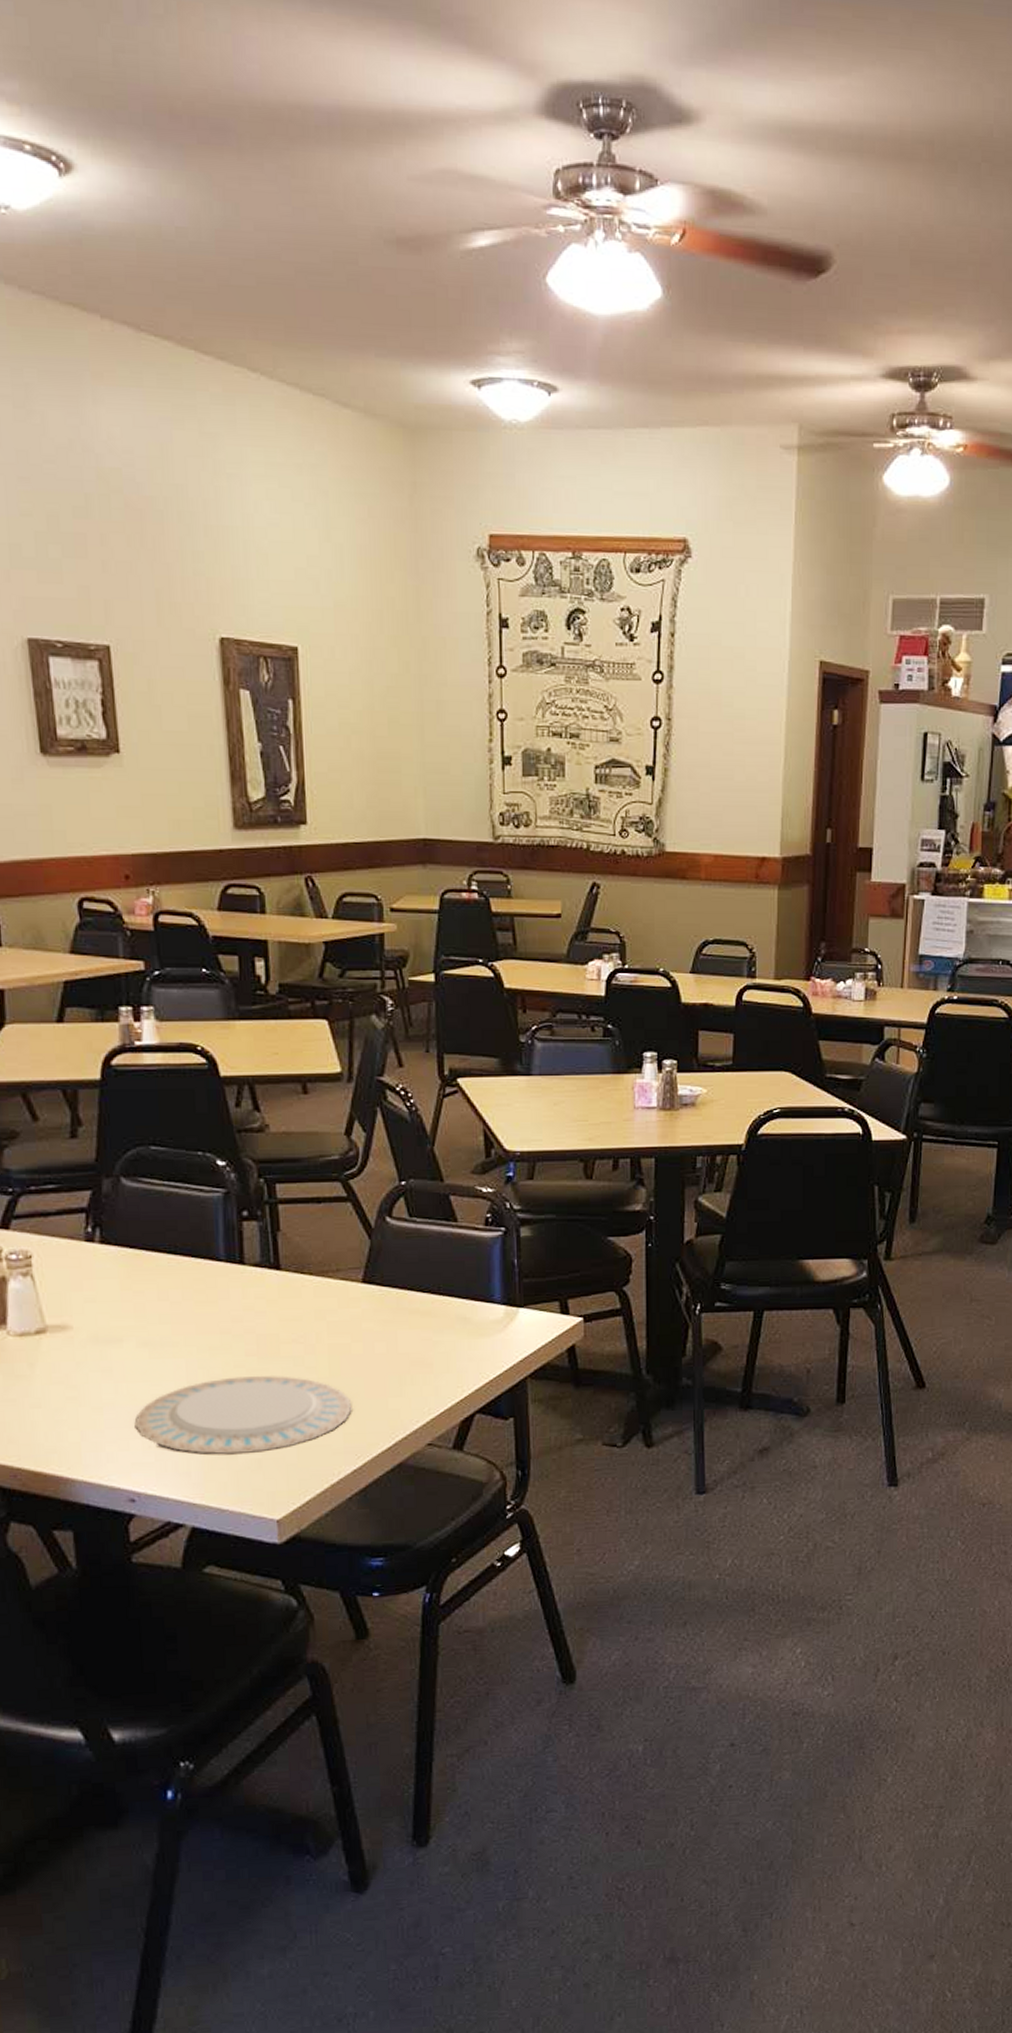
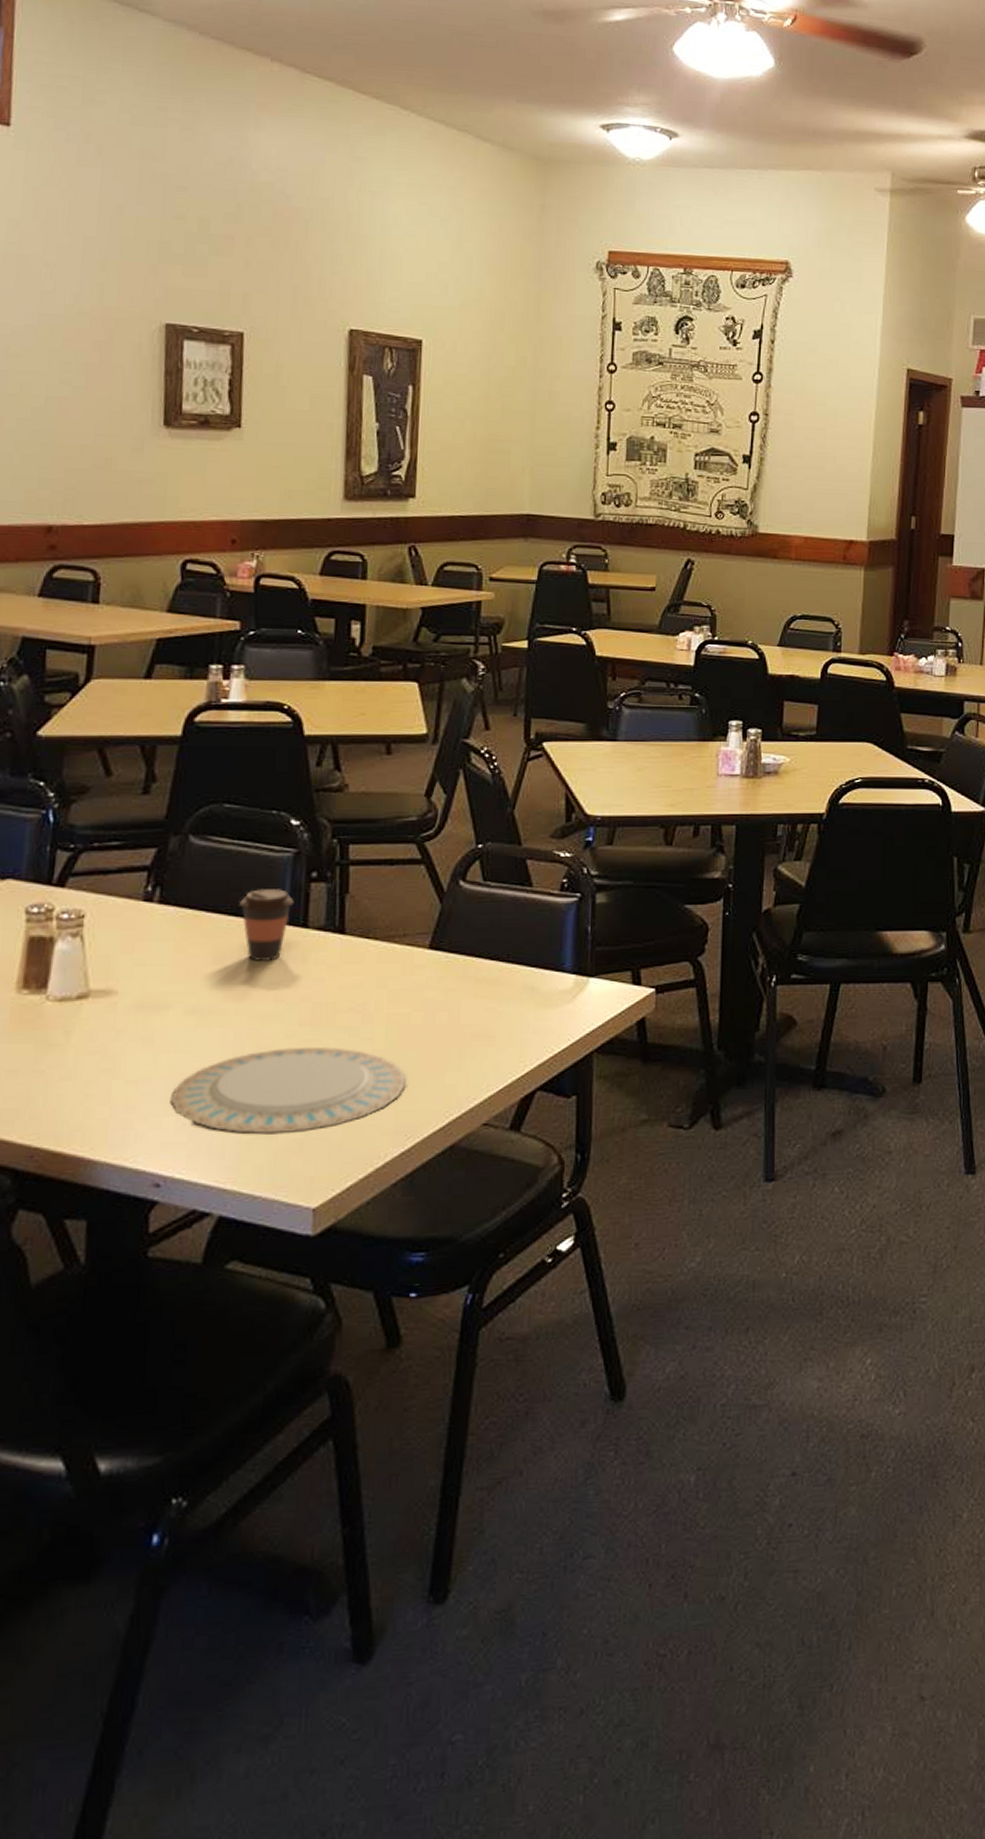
coffee cup: none [177,1228,229,1298] -> present [240,889,294,962]

